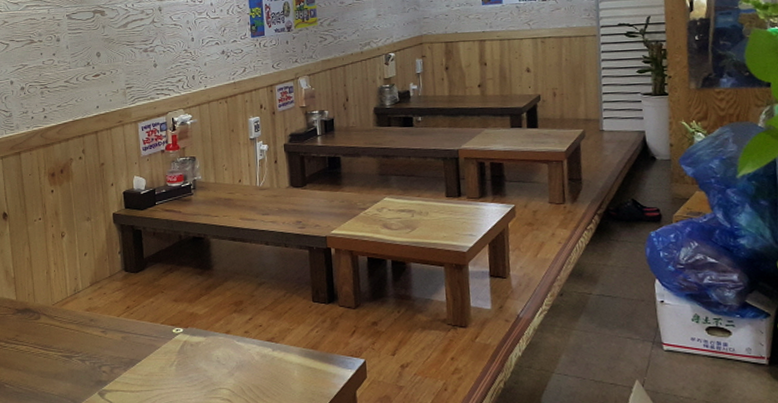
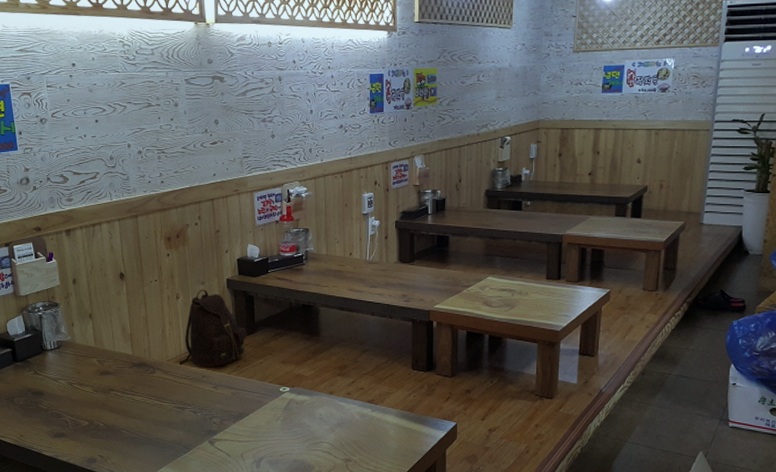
backpack: none [65,225,136,310] -> present [179,289,247,368]

